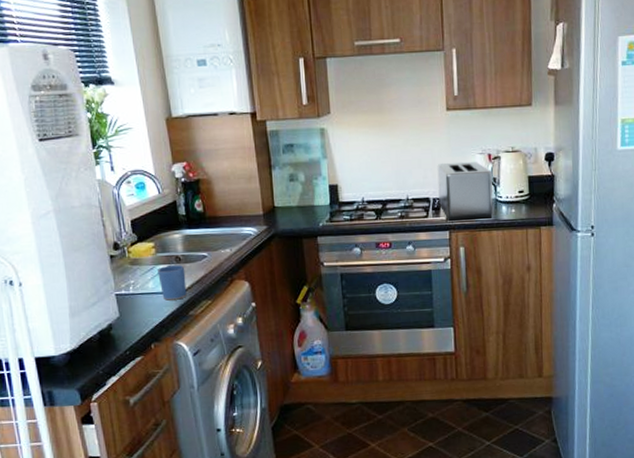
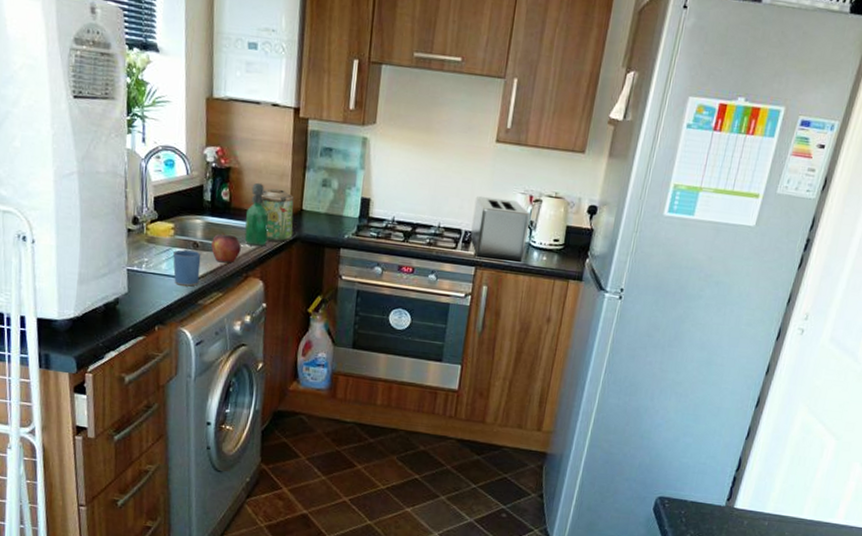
fruit: none [193,242,222,271] -> present [211,232,241,263]
soap dispenser: none [221,188,246,250] -> present [244,182,269,247]
canister: none [234,191,270,243] -> present [261,188,294,242]

